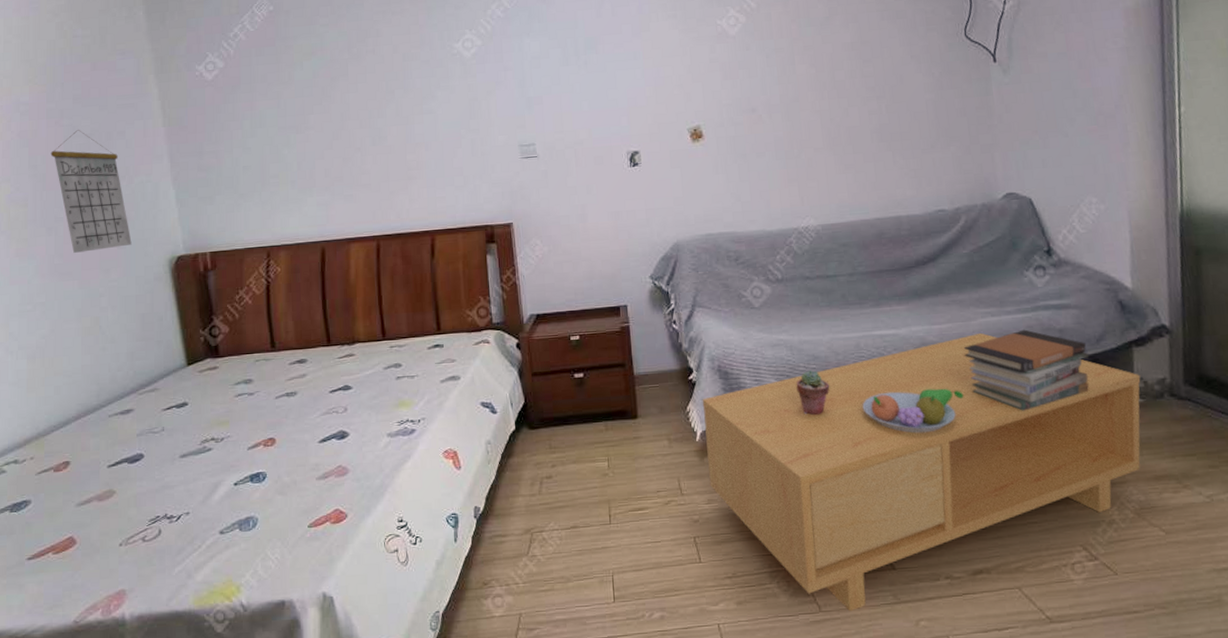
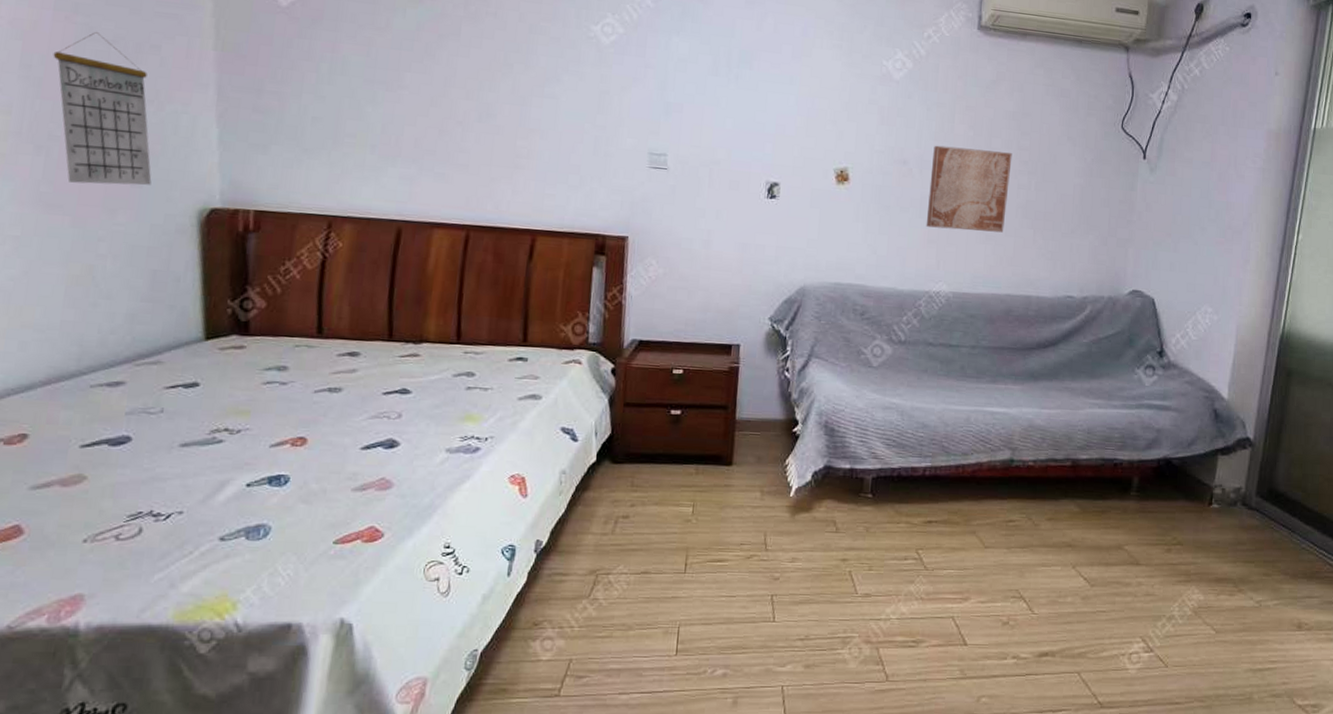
coffee table: present [702,332,1141,612] -> none [797,422,1220,684]
wall art: none [779,82,862,167] -> present [926,145,1012,233]
potted succulent: present [796,370,830,416] -> none [900,438,934,485]
fruit bowl: present [862,388,964,434] -> none [962,469,1060,514]
book stack: present [963,329,1090,411] -> none [1067,425,1180,504]

